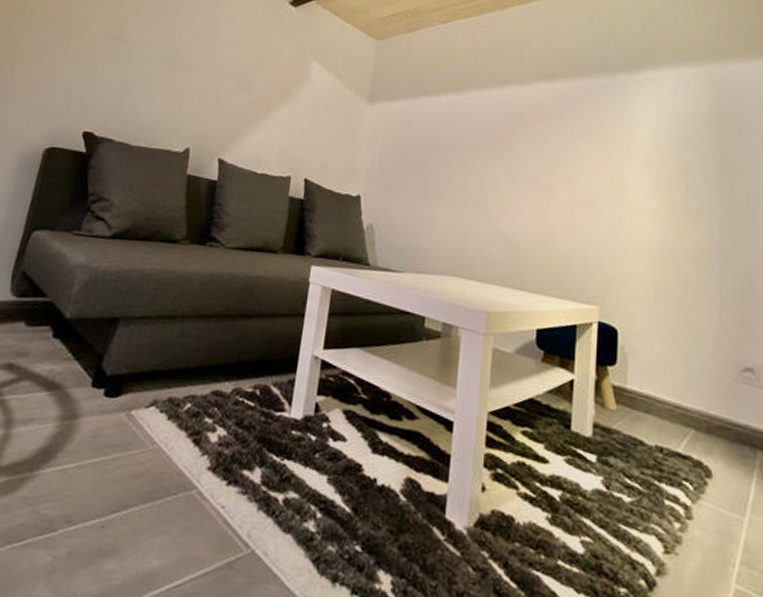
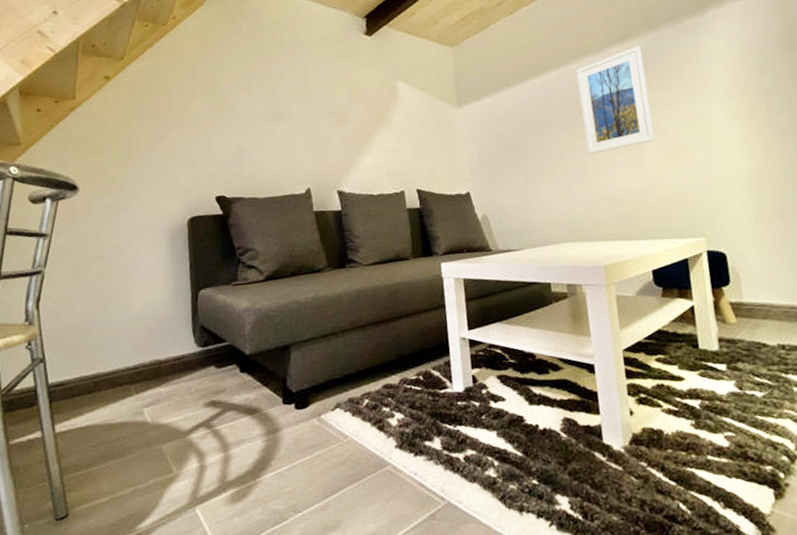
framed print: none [493,88,569,190] -> present [575,45,655,155]

